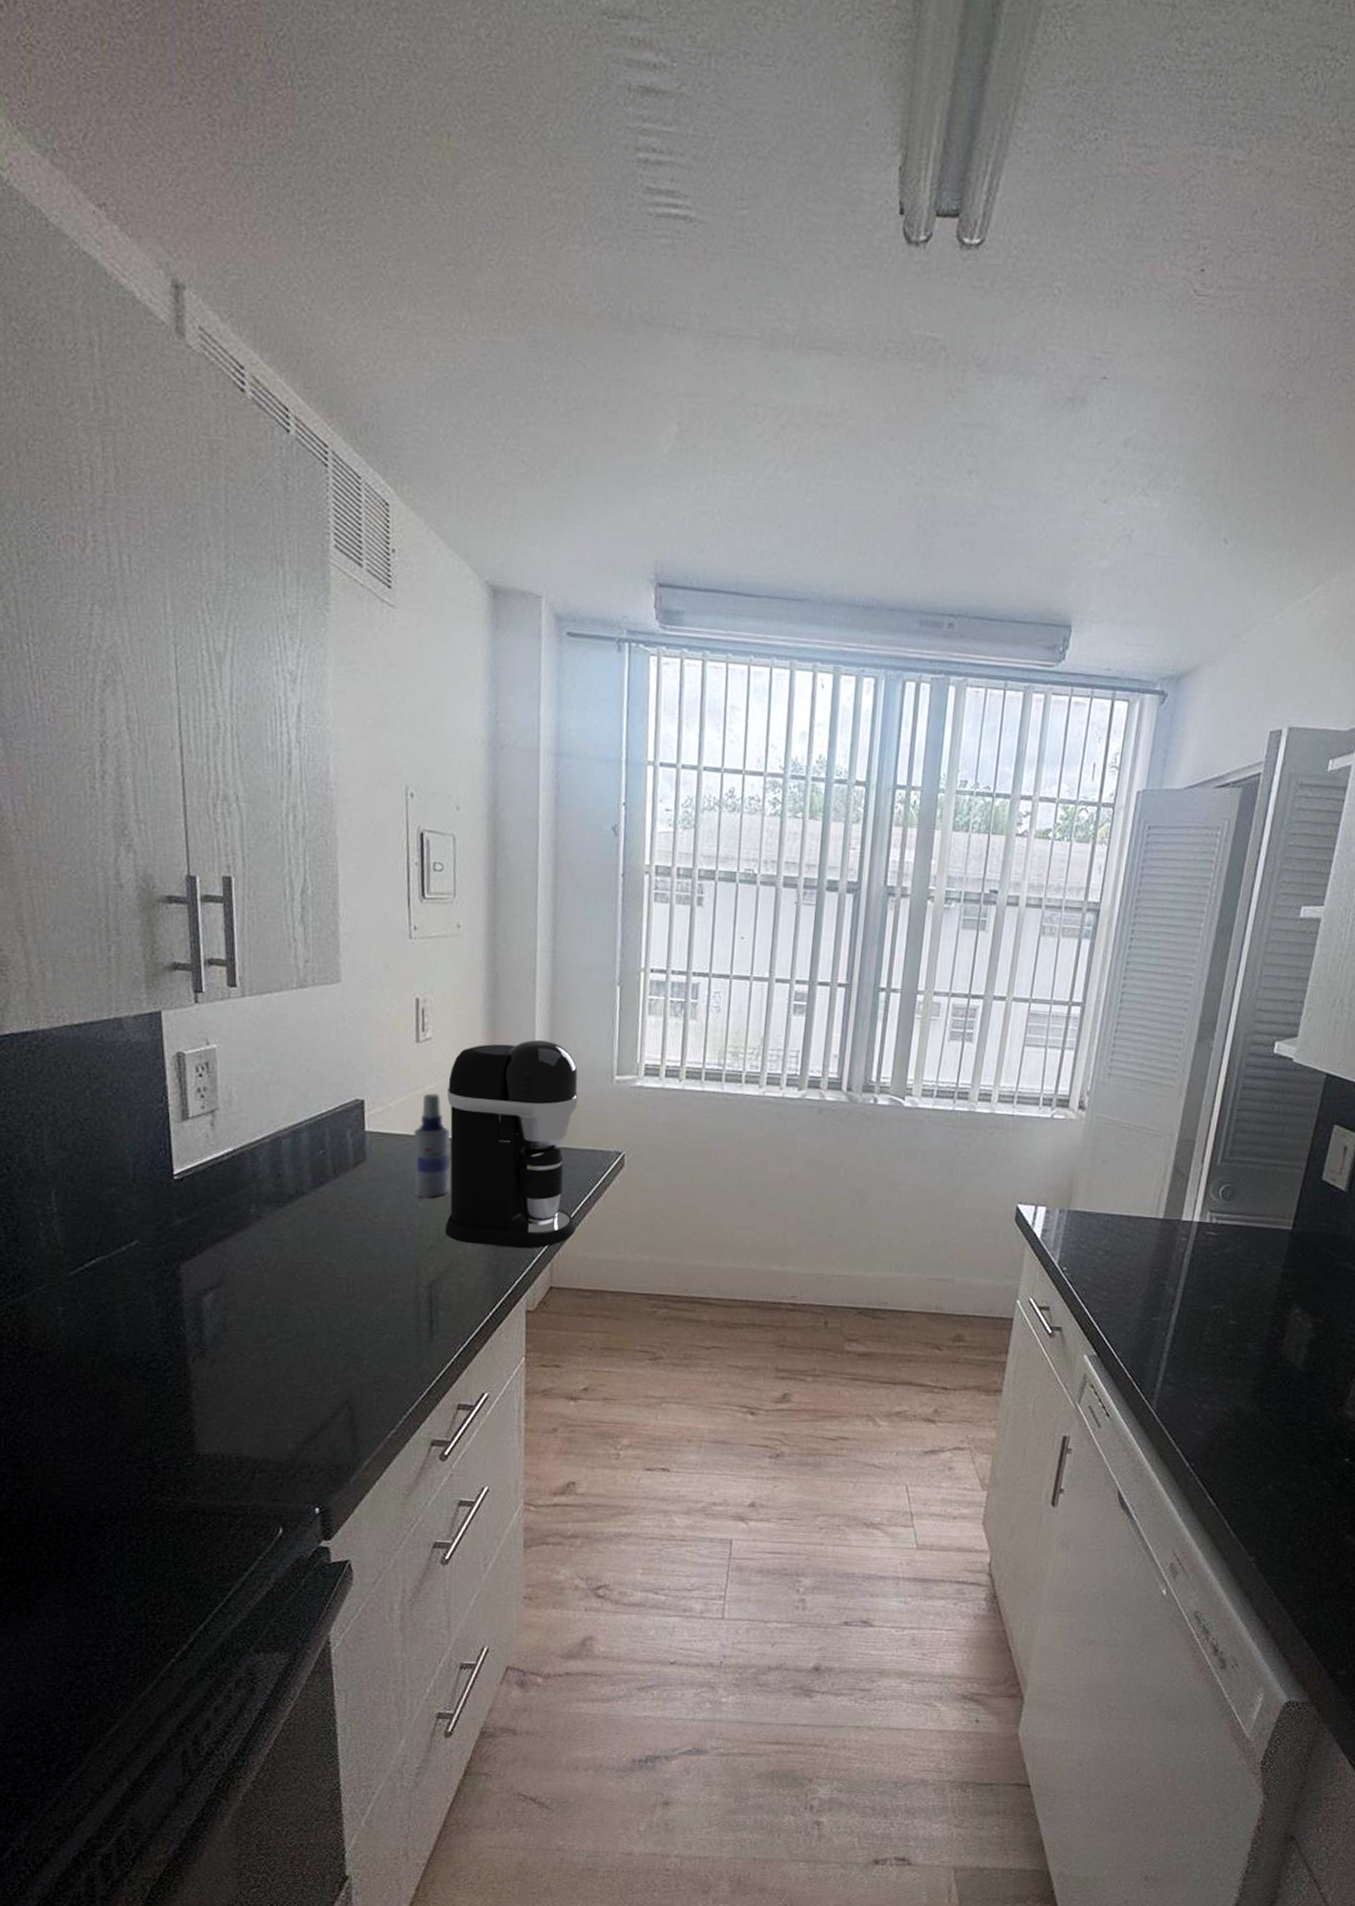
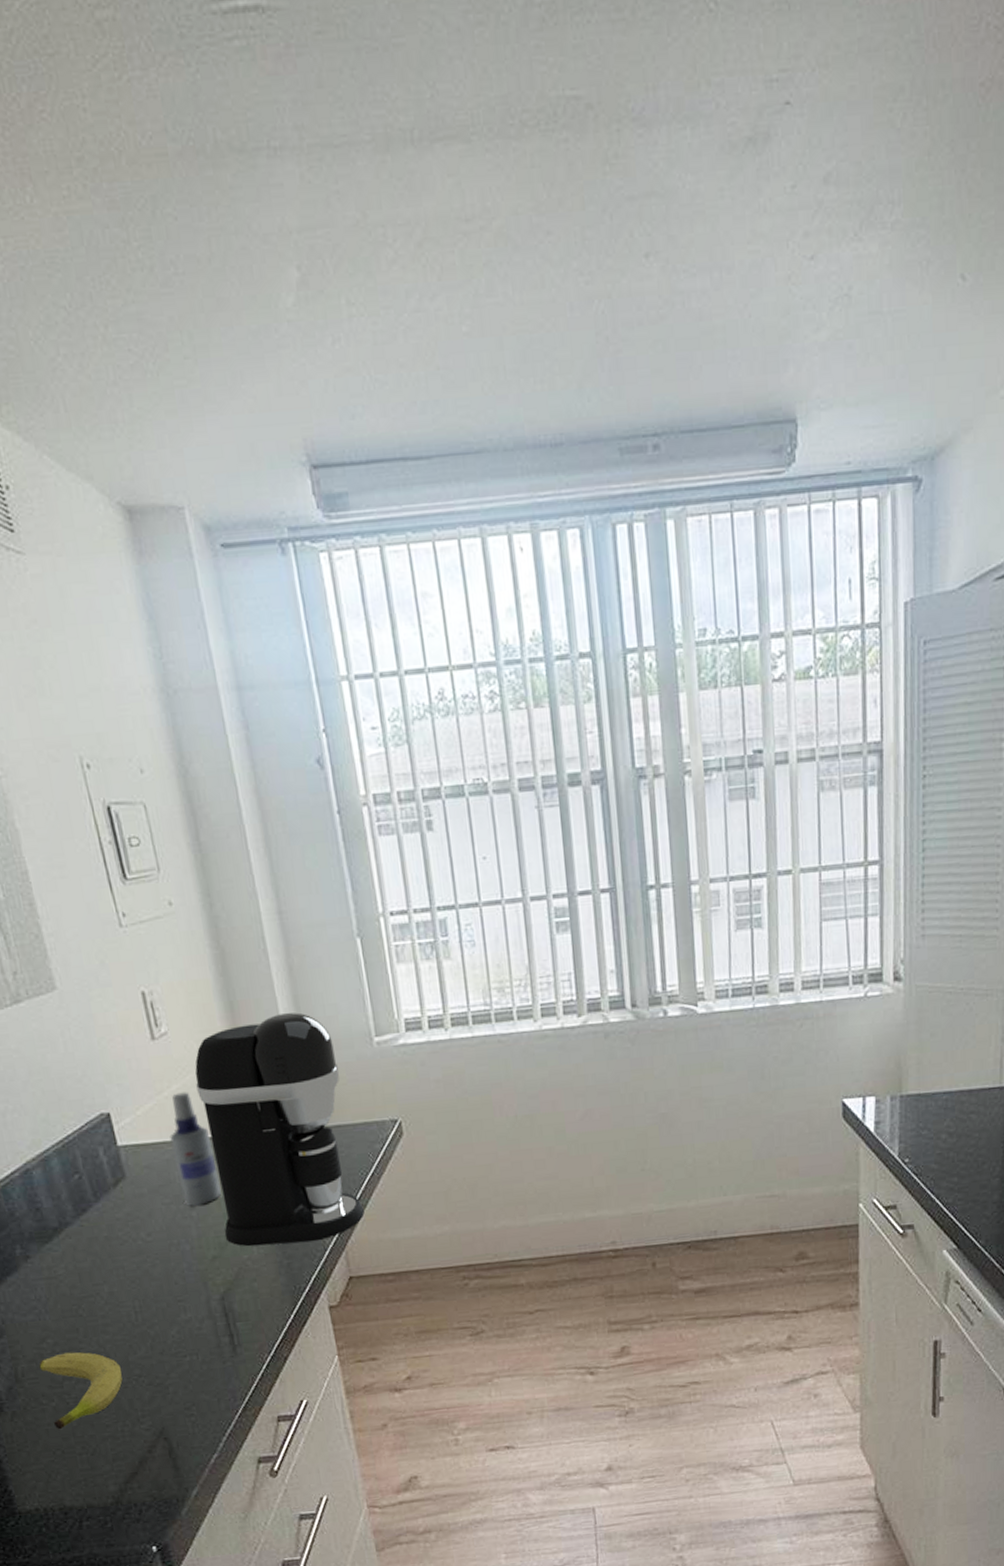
fruit: none [248,1311,323,1383] -> present [39,1352,123,1430]

